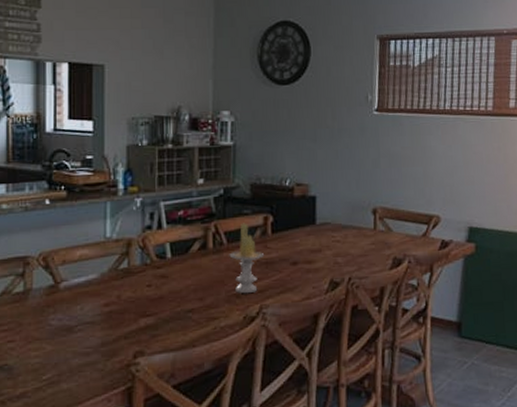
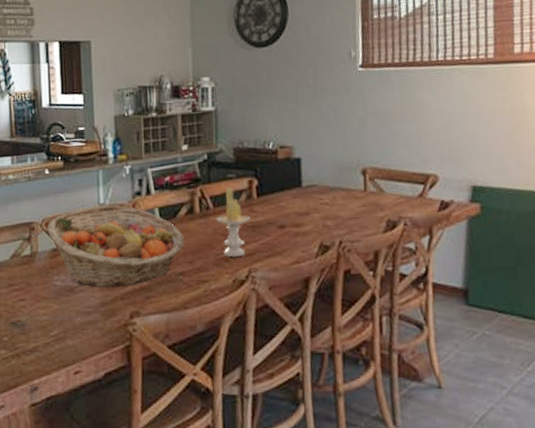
fruit basket: none [44,239,196,327] -> present [47,205,185,288]

